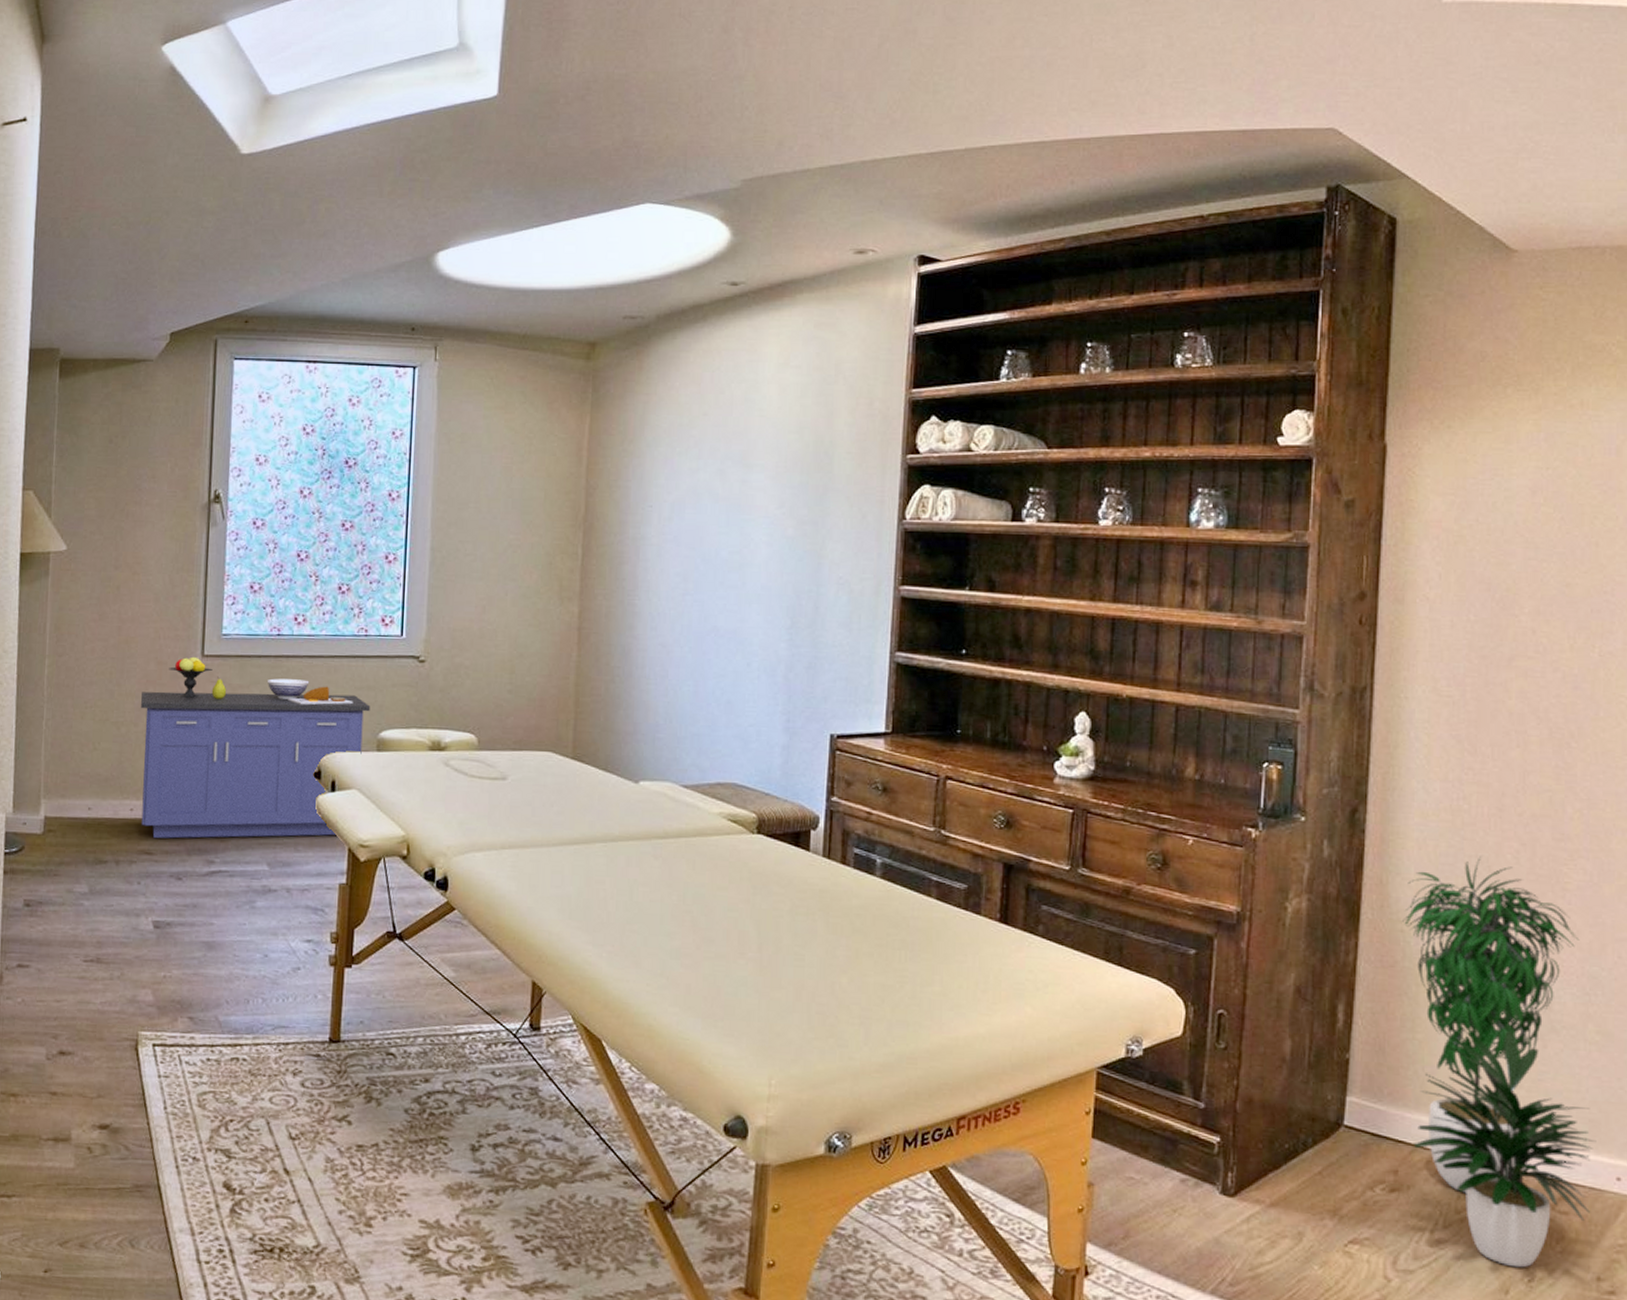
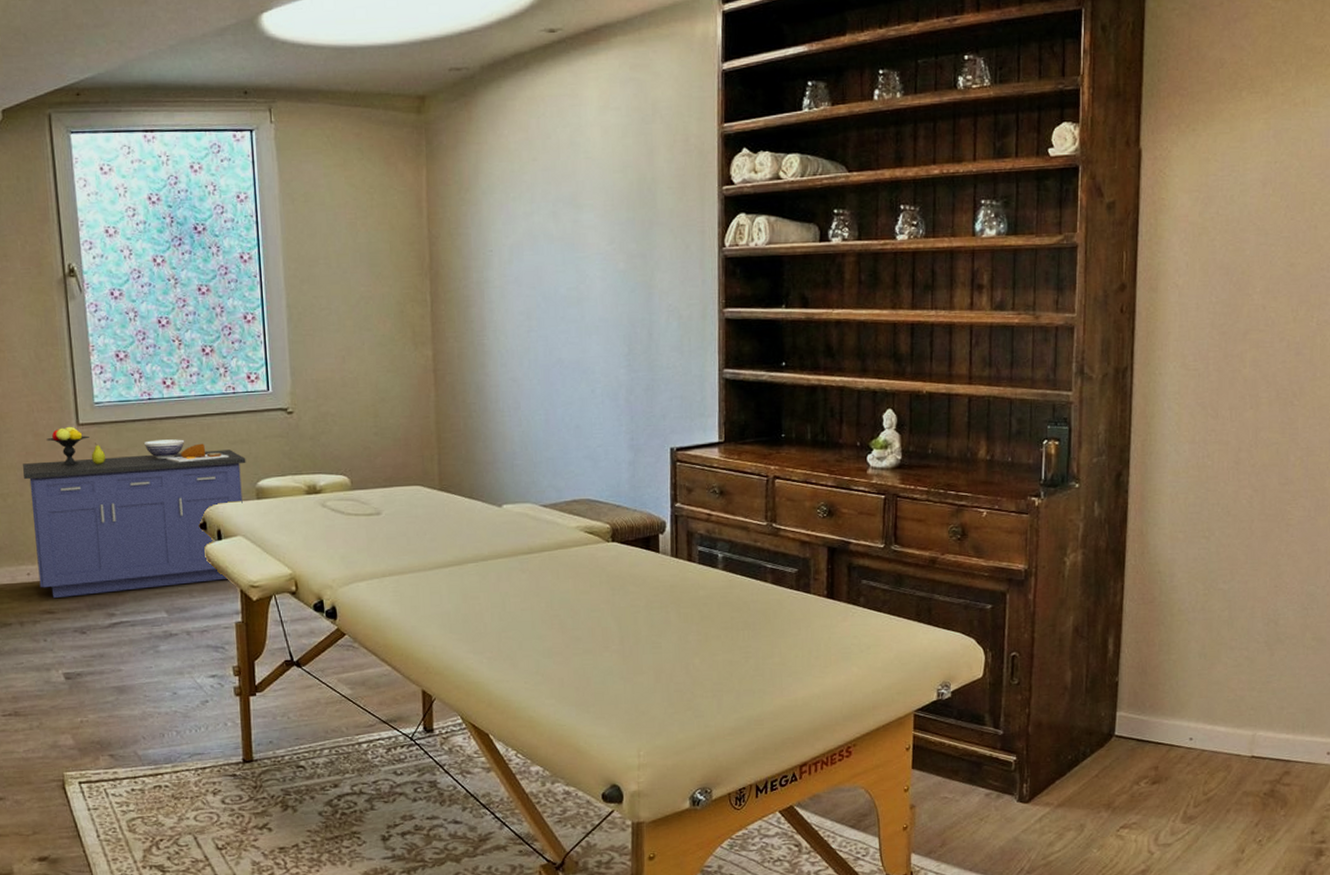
potted plant: present [1402,856,1596,1268] -> none [1159,504,1312,832]

